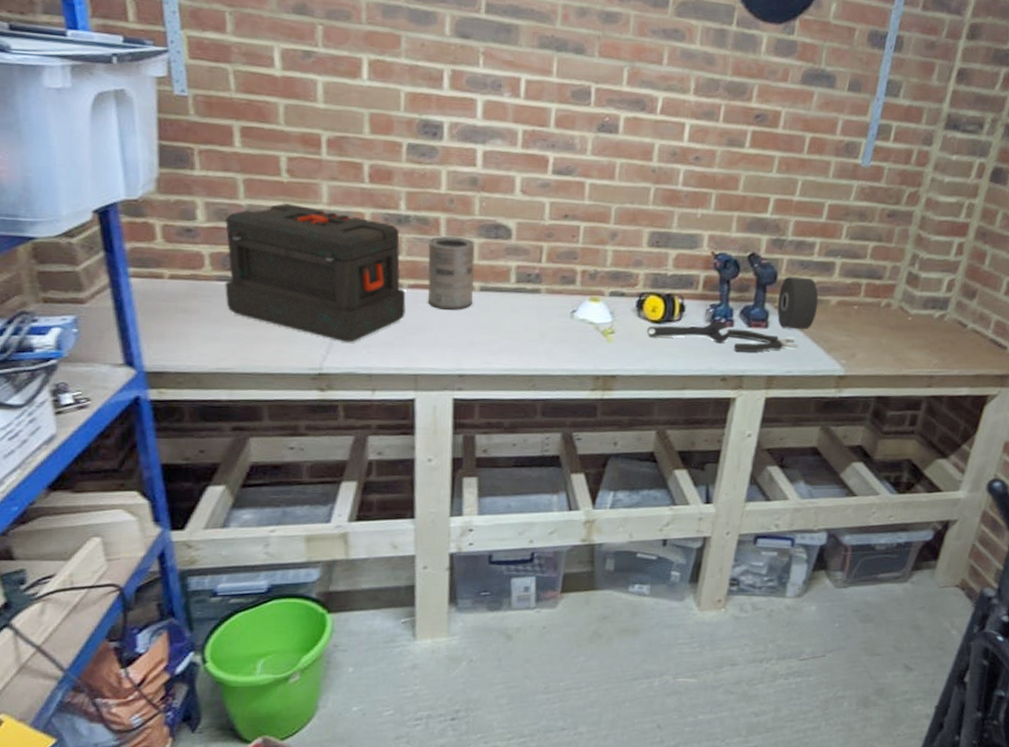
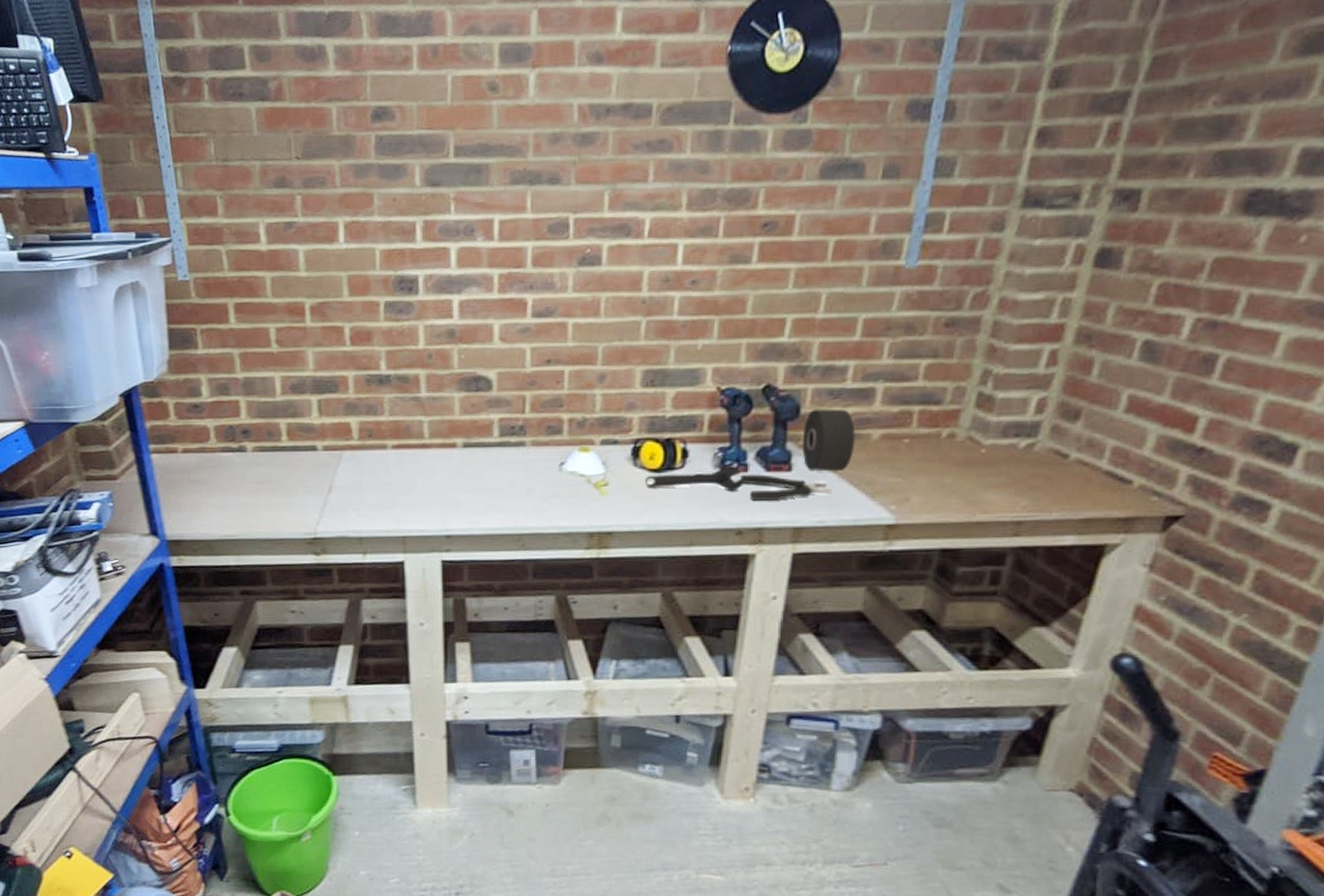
toolbox: present [225,203,406,343] -> none [226,373,391,506]
paint can: present [427,235,475,310] -> none [410,392,457,469]

